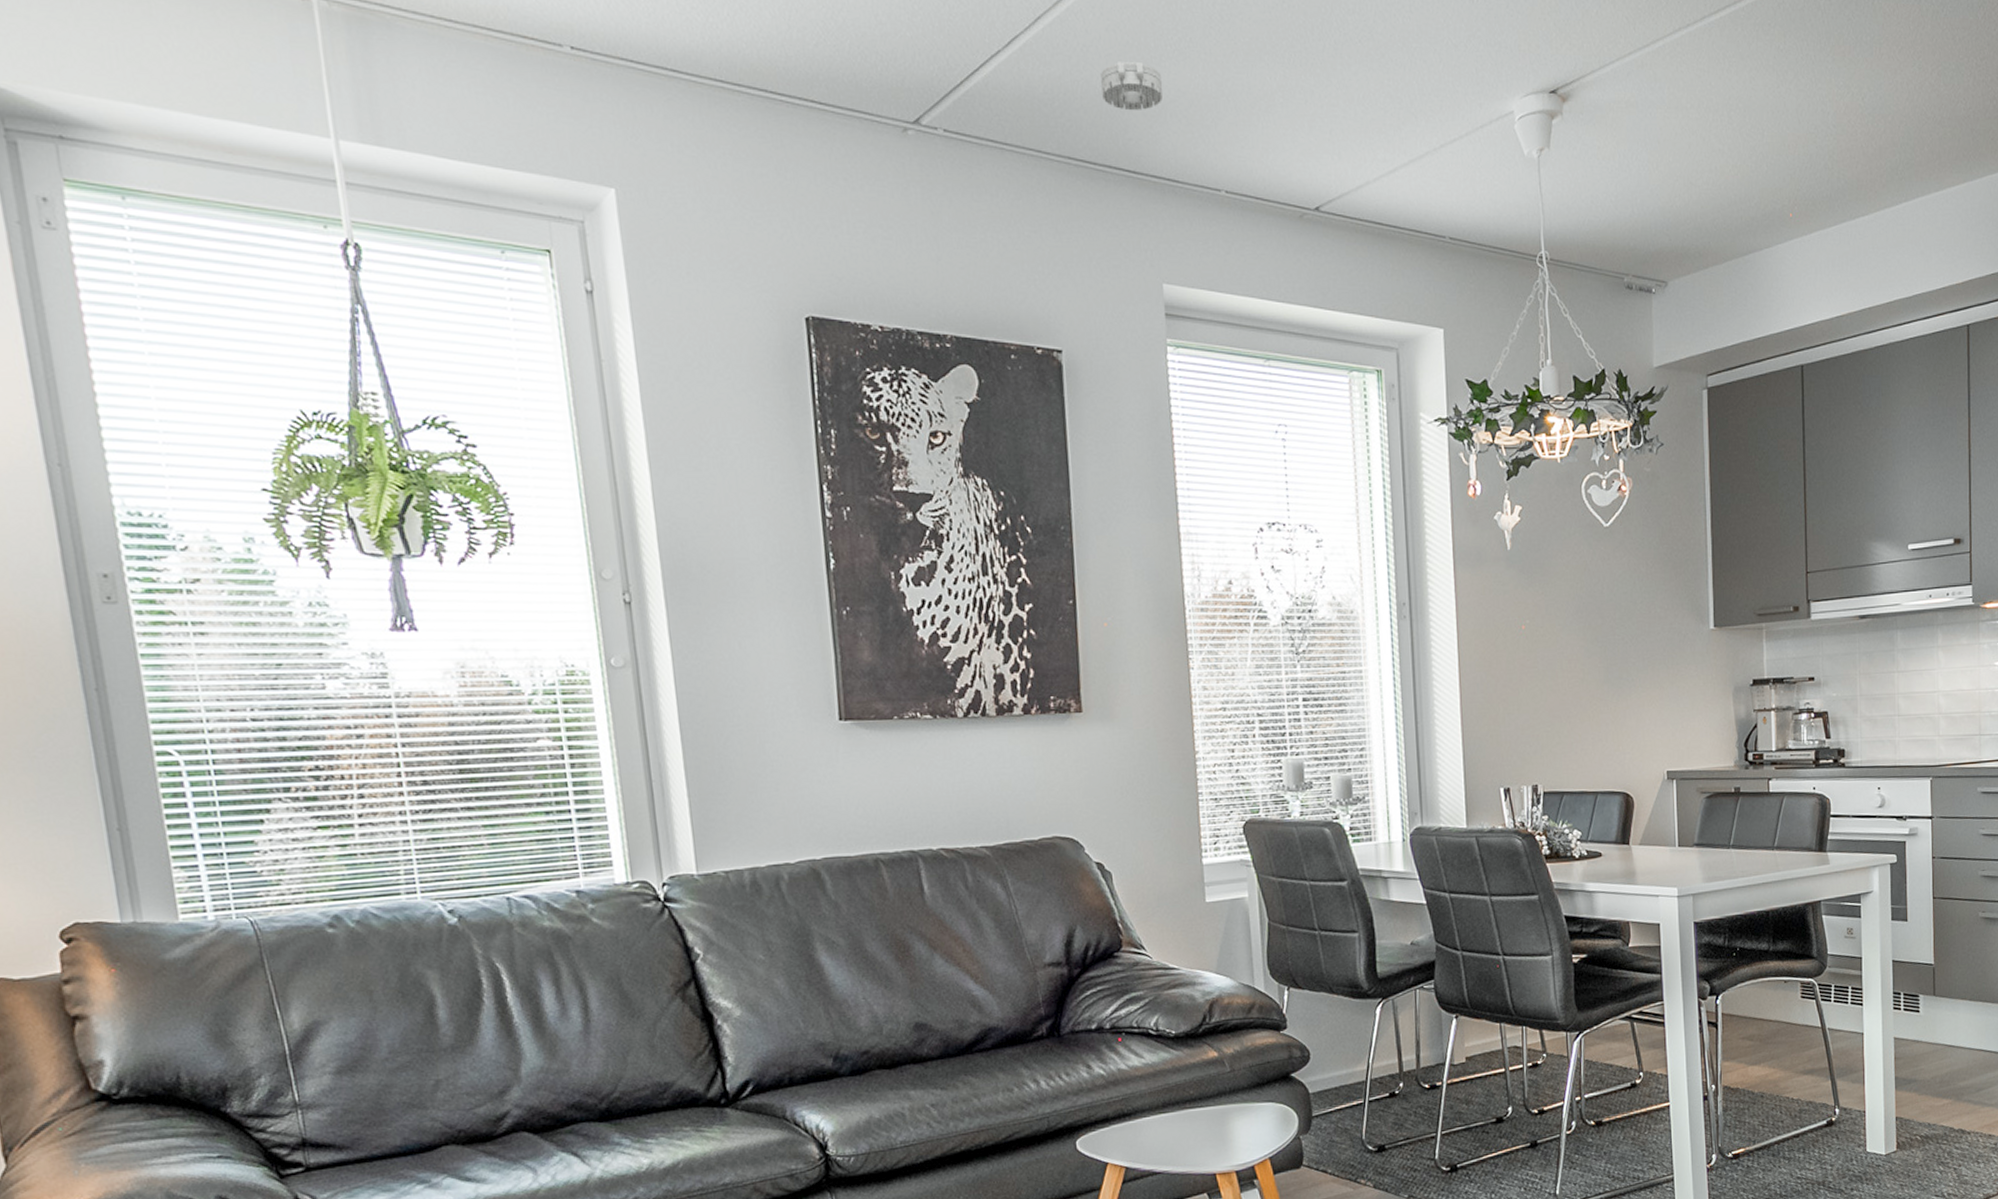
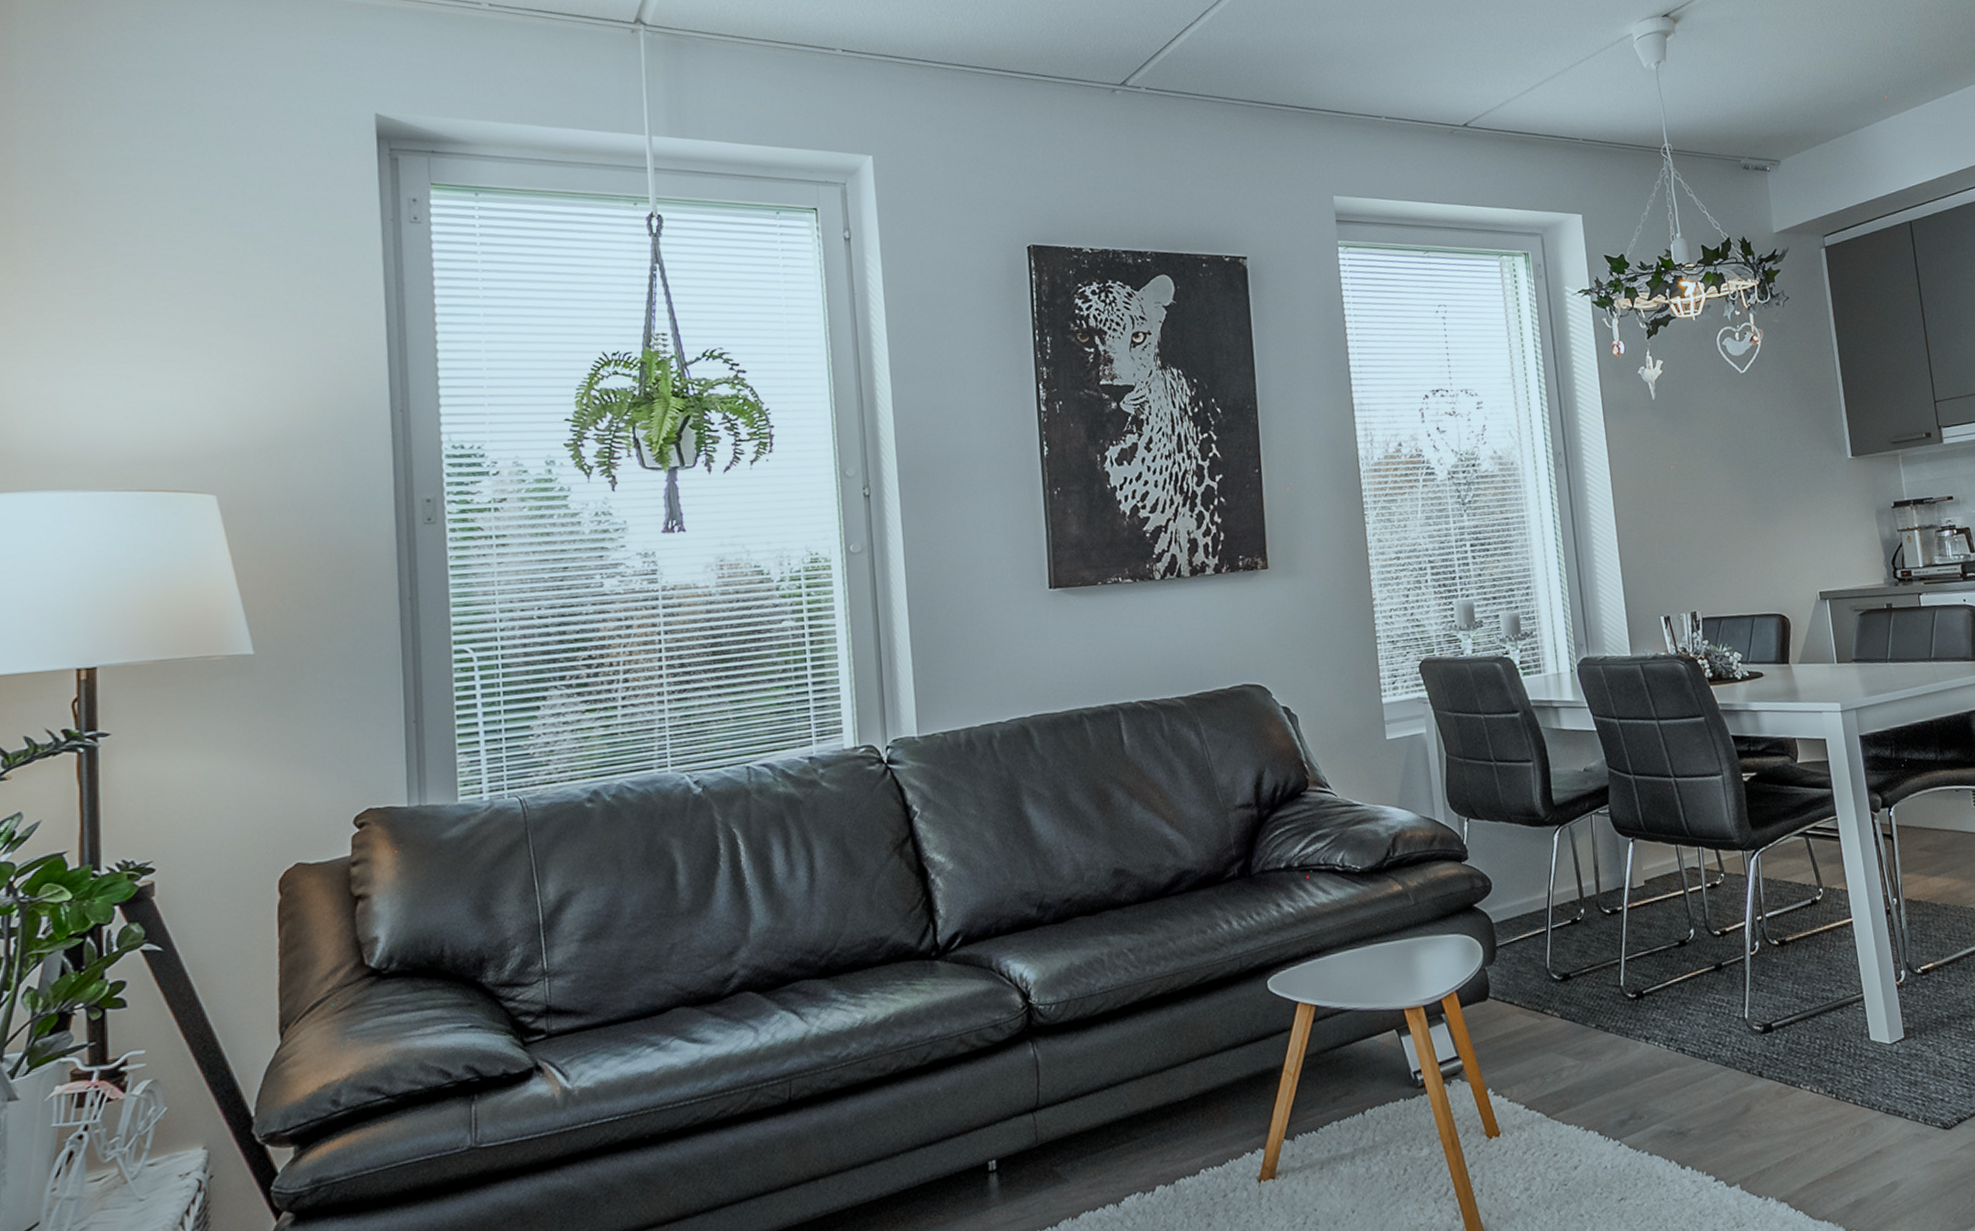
smoke detector: present [1101,61,1163,111] -> none [1277,21,1330,61]

